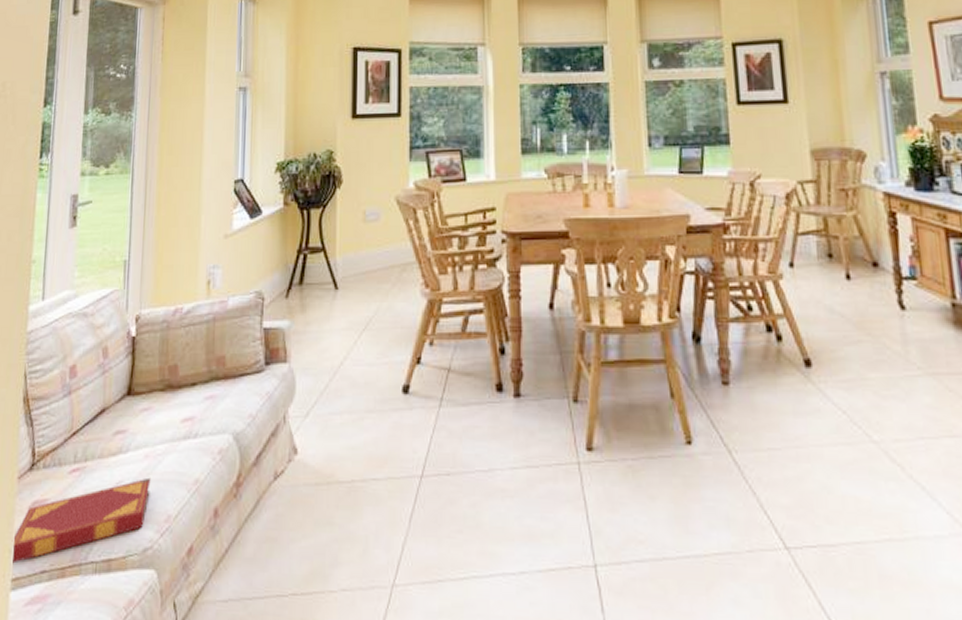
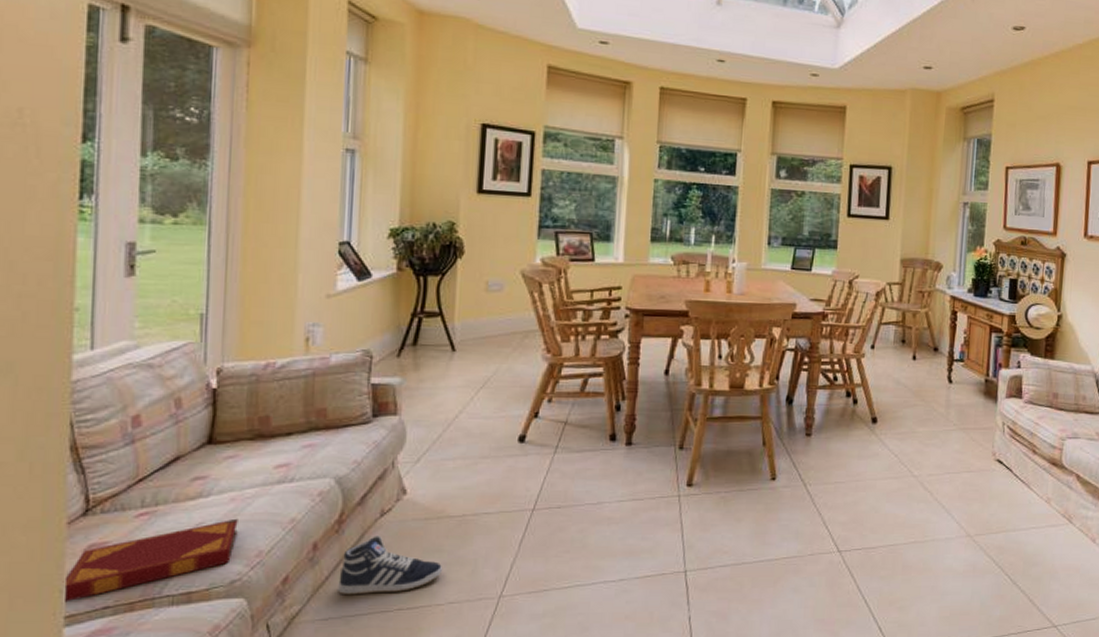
sneaker: none [237,502,335,574] -> present [338,536,443,595]

